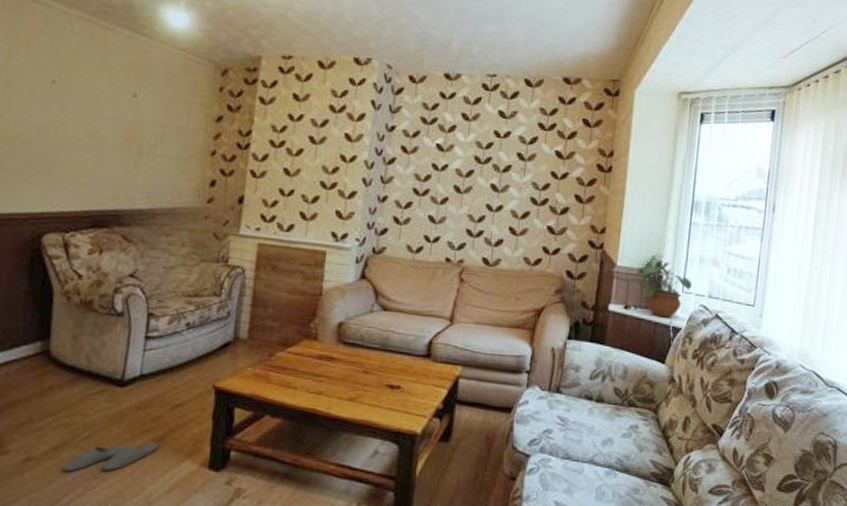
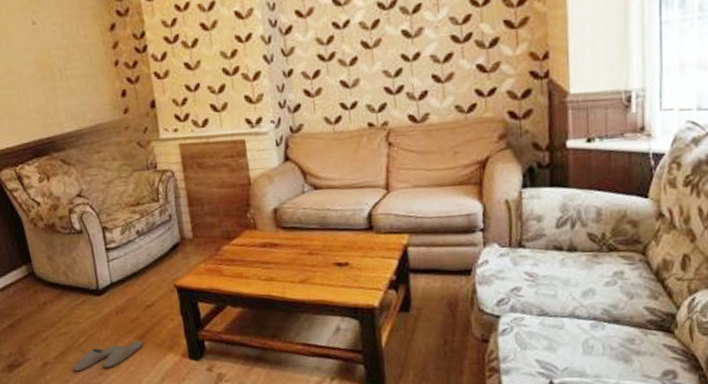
potted plant: present [636,255,692,318] -> none [595,72,672,145]

